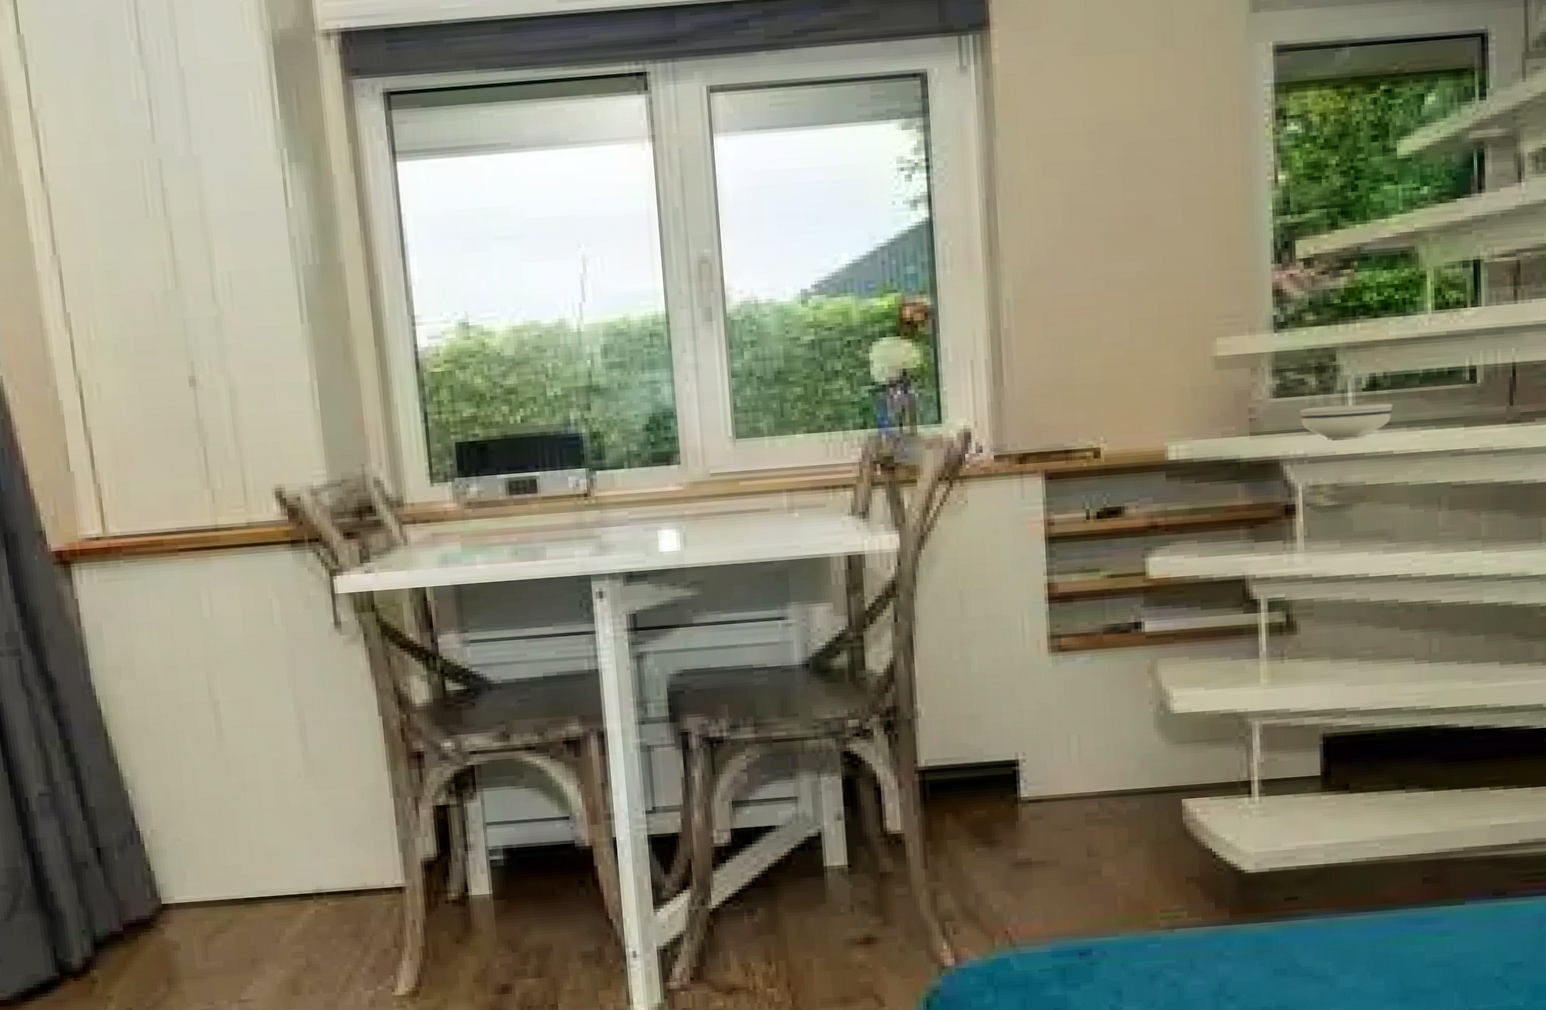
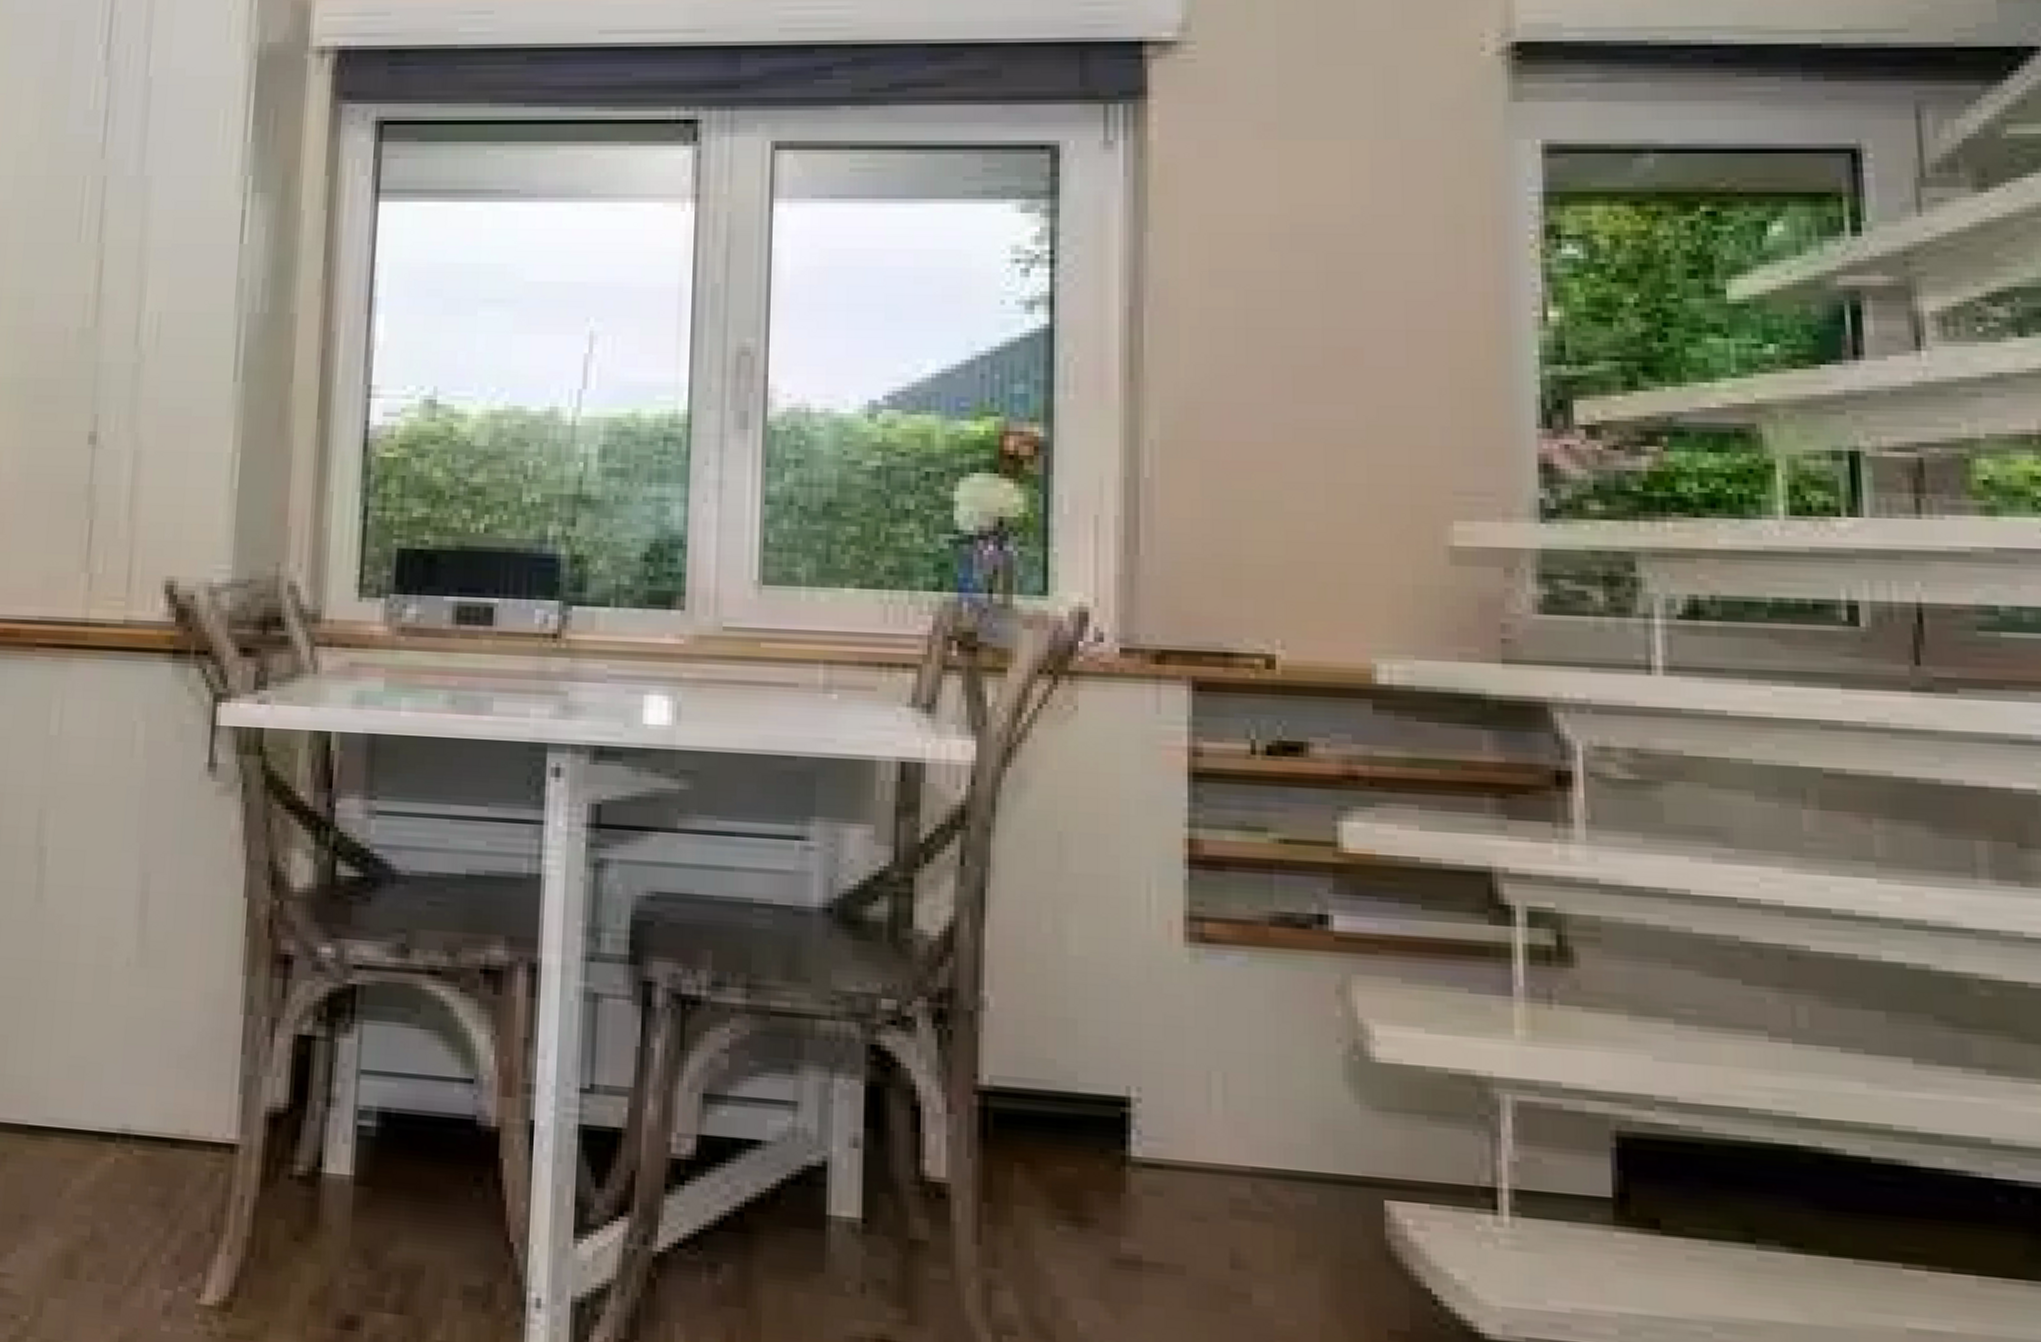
bowl: present [1300,402,1394,439] -> none [1579,634,1727,686]

